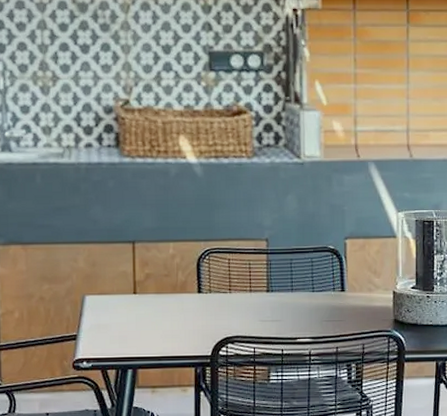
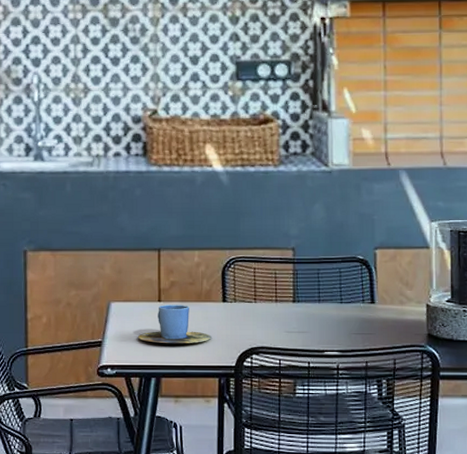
cup: none [114,296,187,335] -> present [138,305,212,343]

